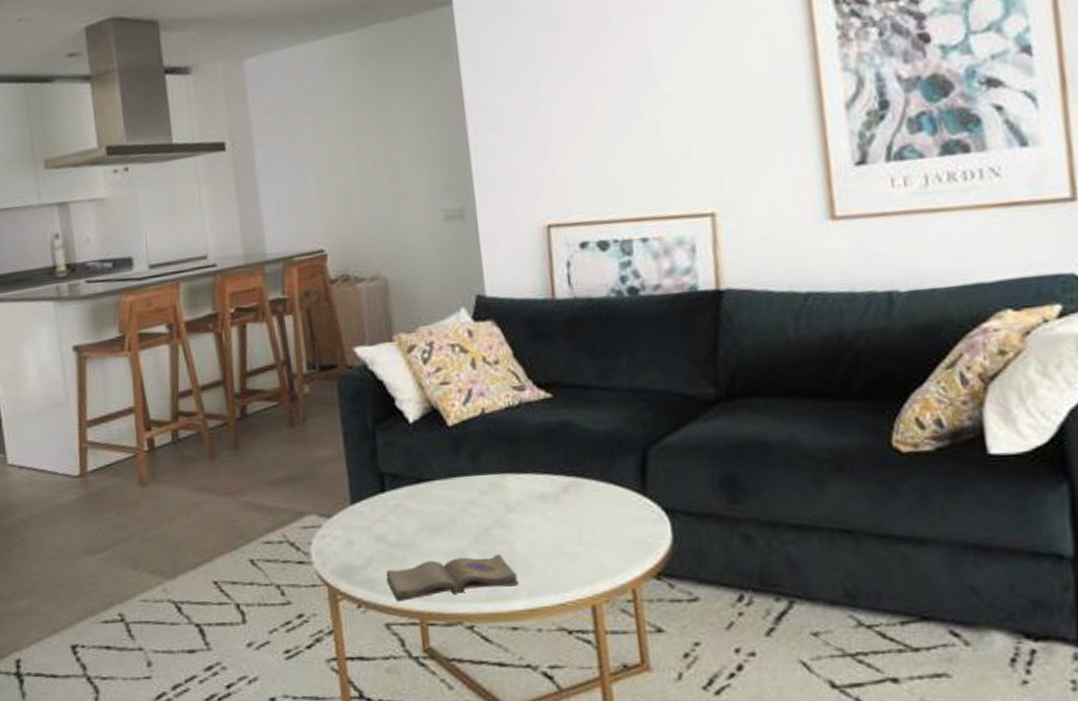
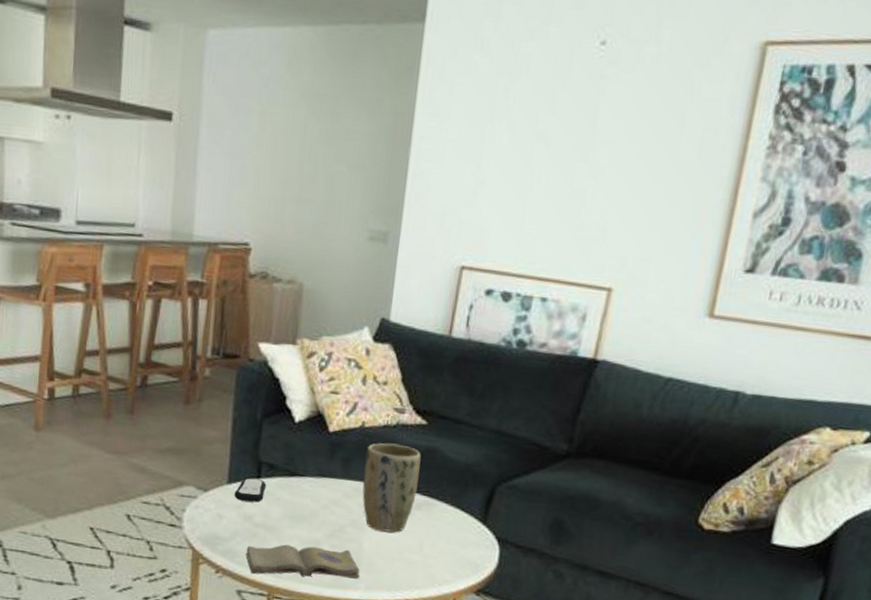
remote control: none [360,492,394,521] -> present [234,478,267,503]
plant pot: none [493,425,561,526] -> present [362,443,421,533]

